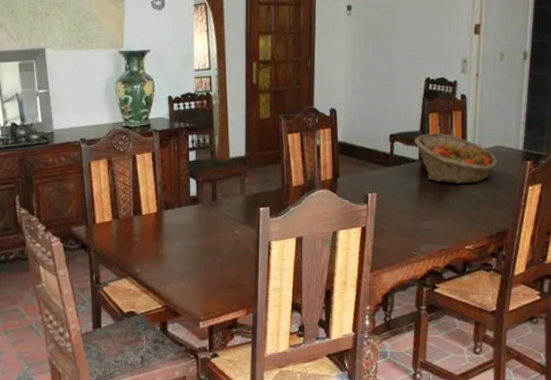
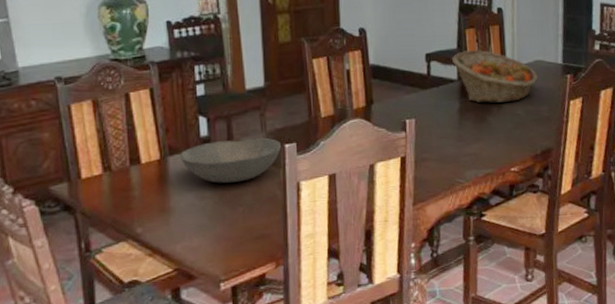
bowl: none [173,200,257,237] -> present [180,137,282,183]

